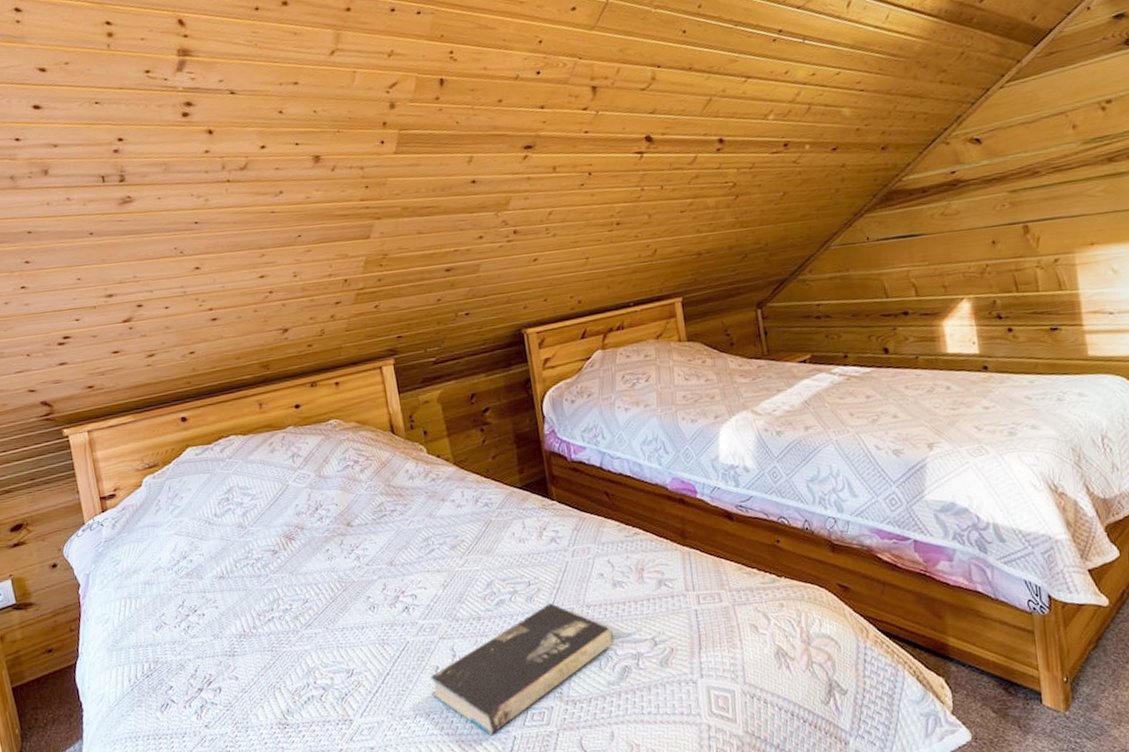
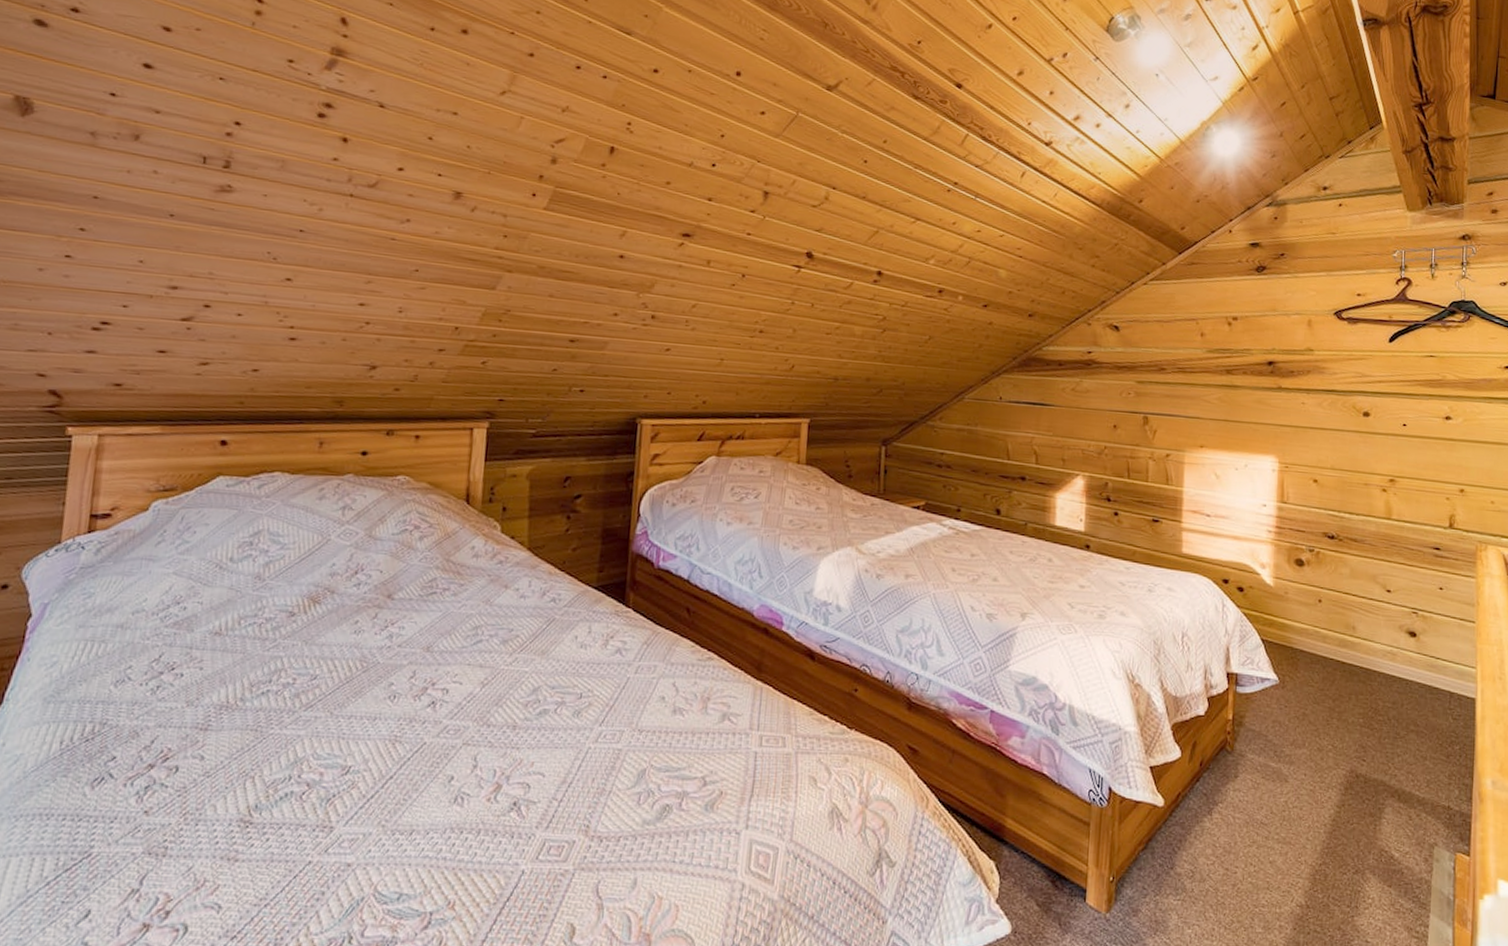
book: present [430,603,613,736] -> none [437,722,661,866]

